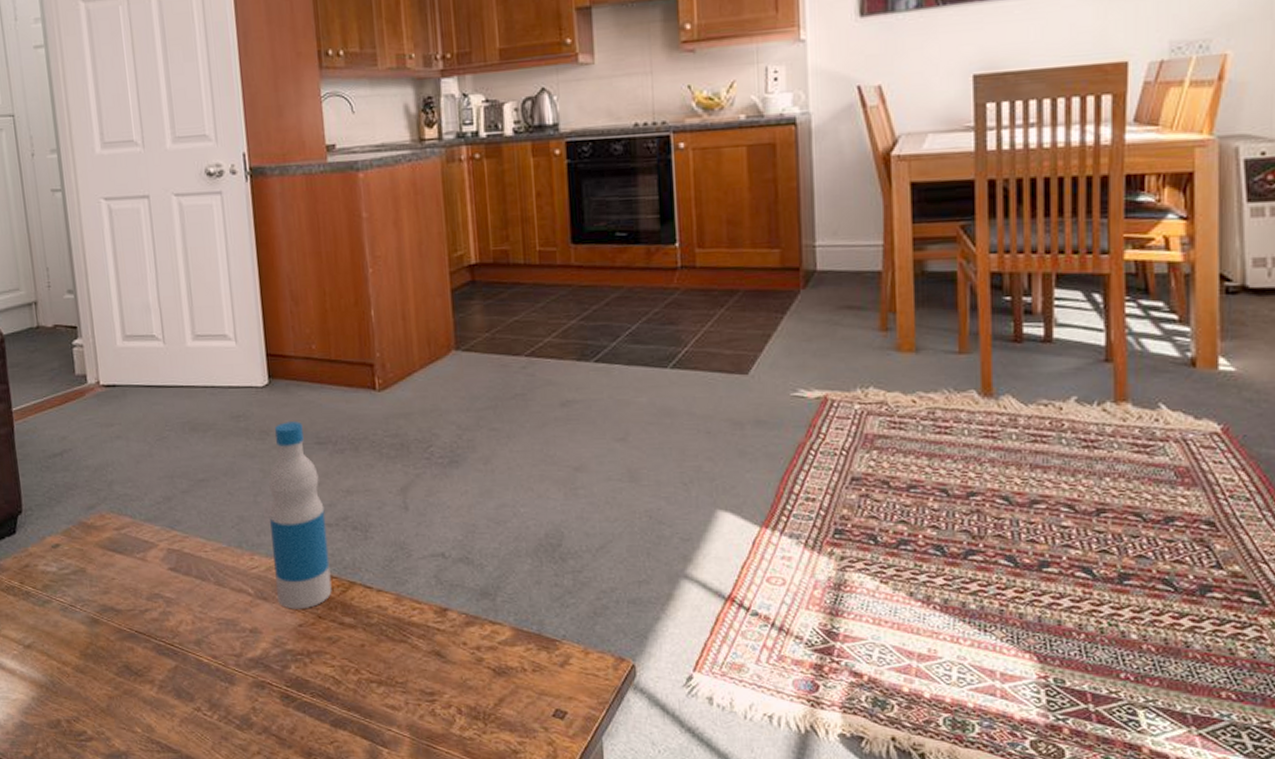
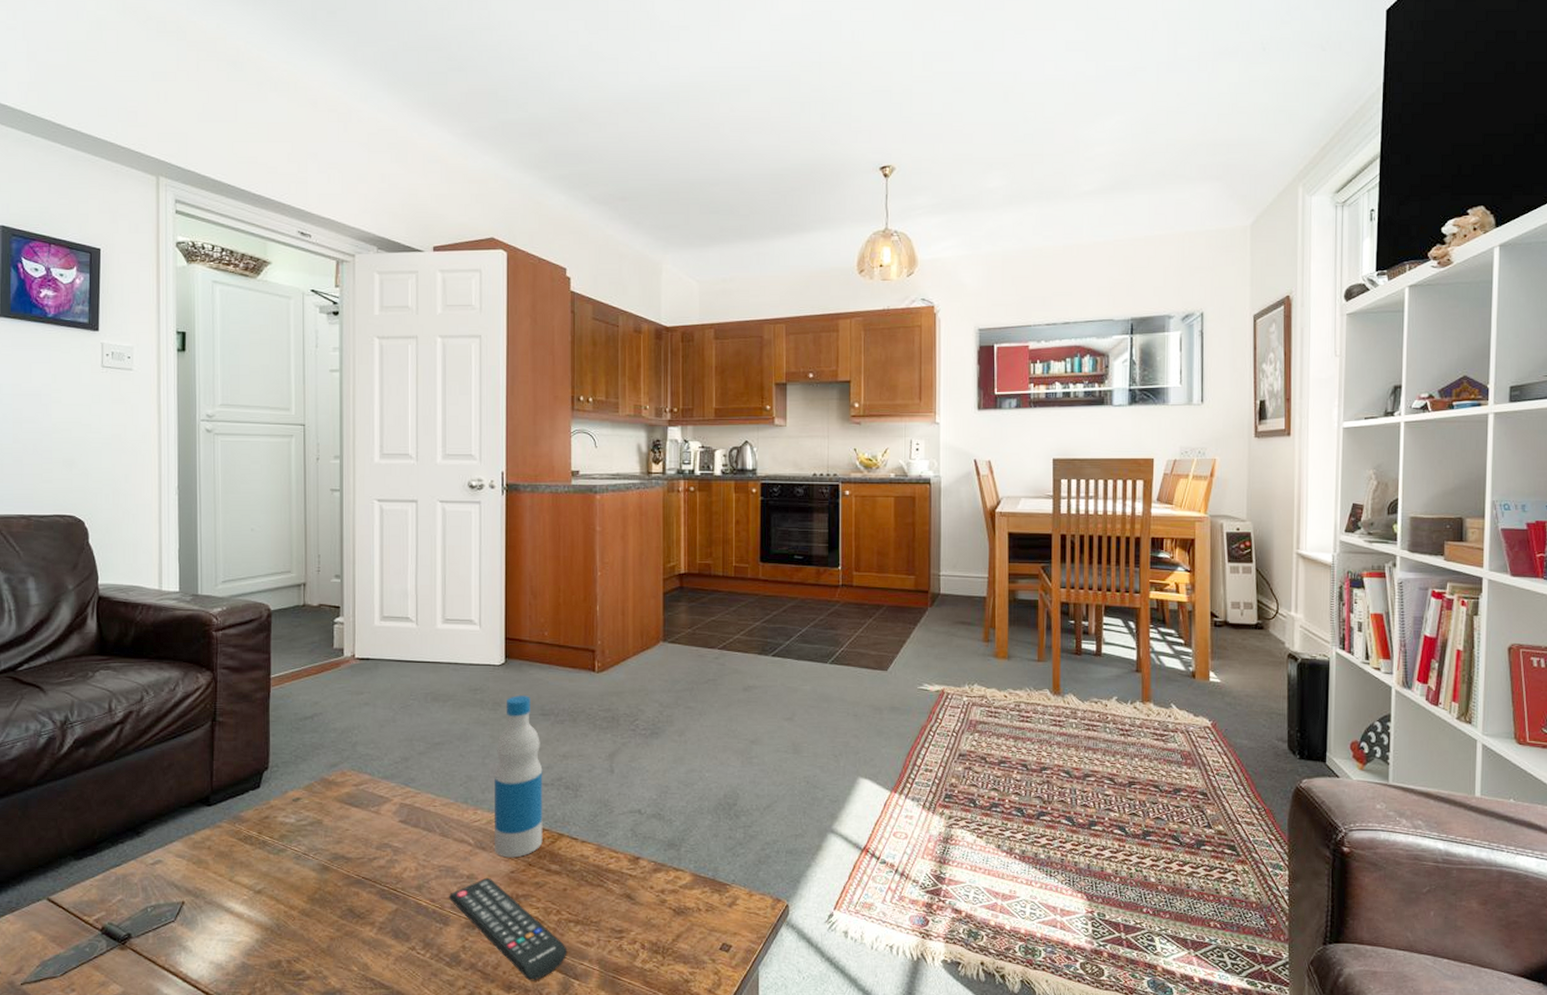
remote control: none [231,631,372,748] -> present [448,877,568,981]

